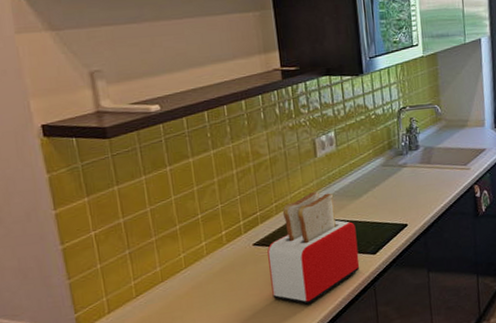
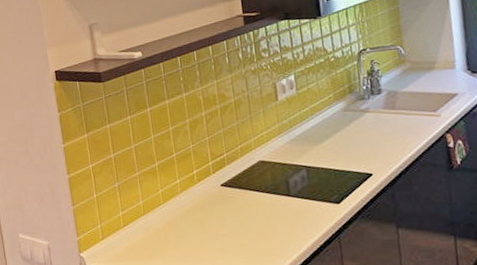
toaster: present [267,192,360,305] -> none [234,135,324,250]

